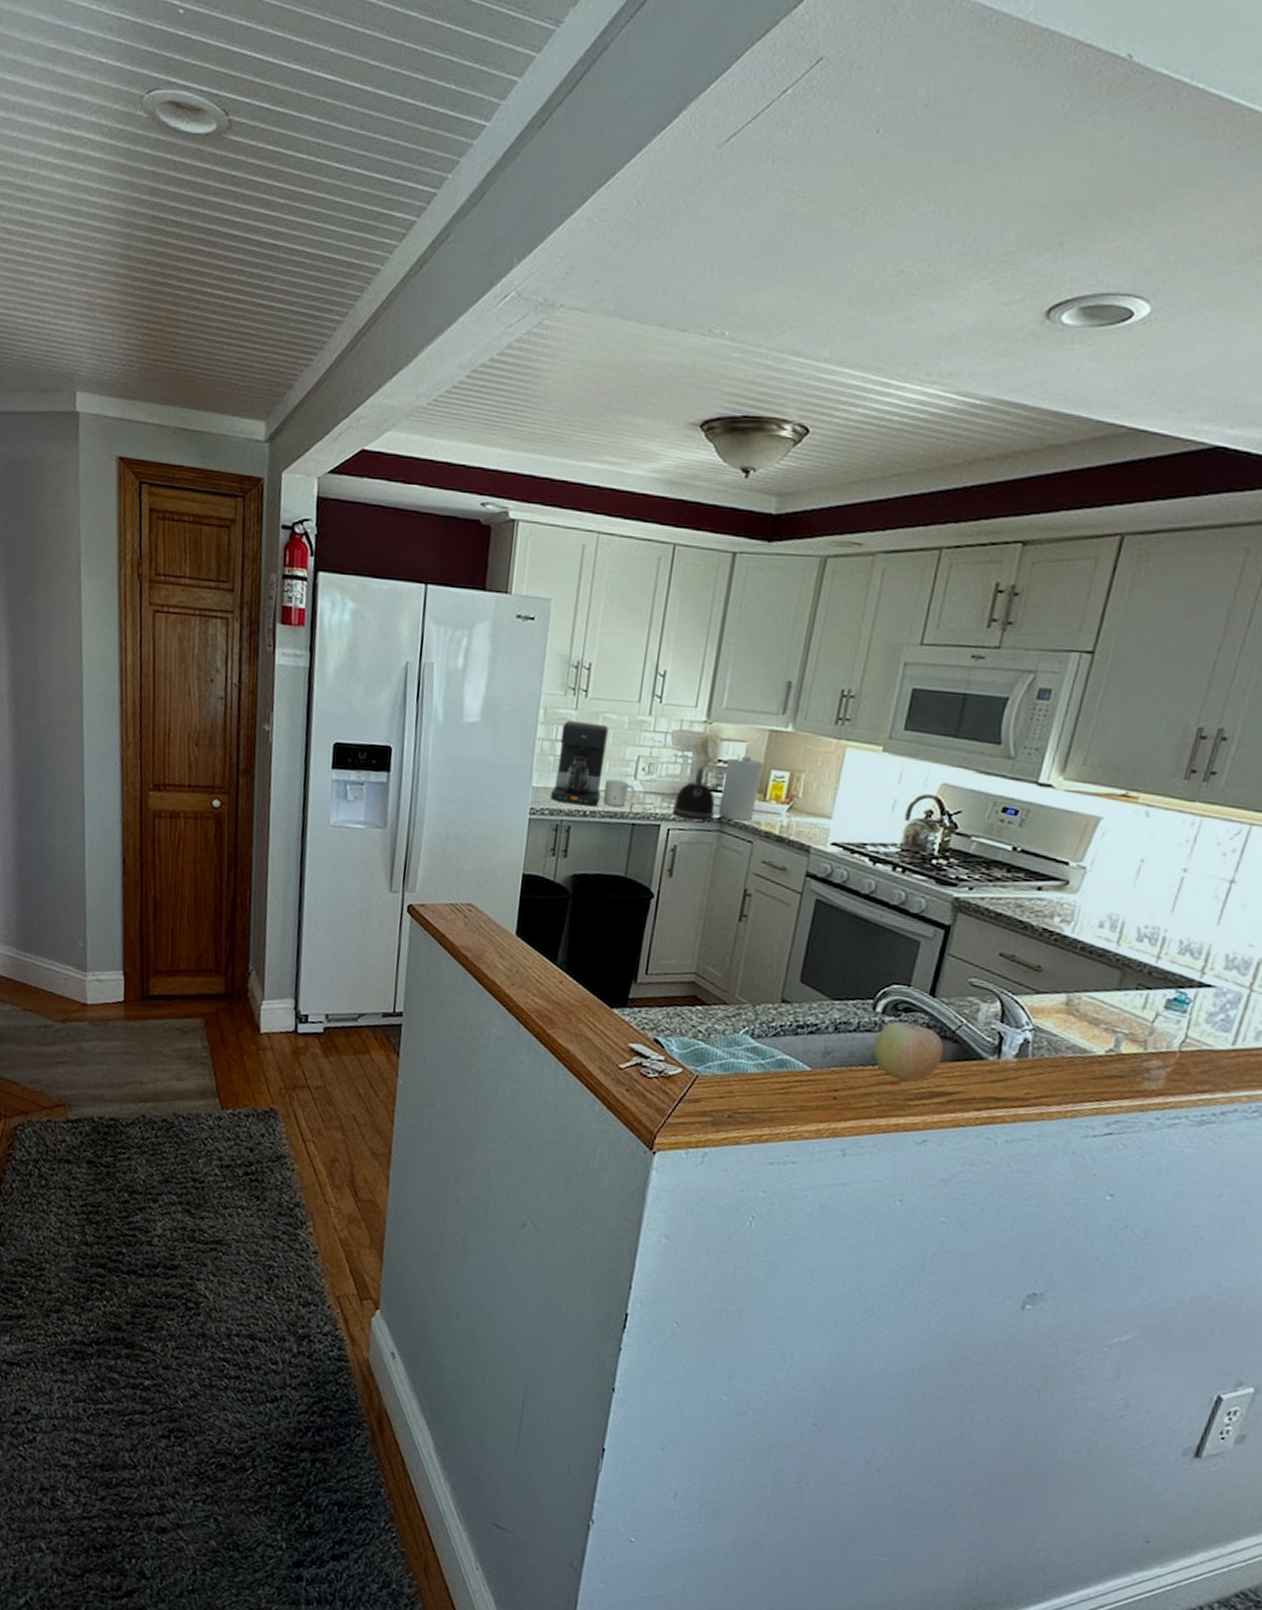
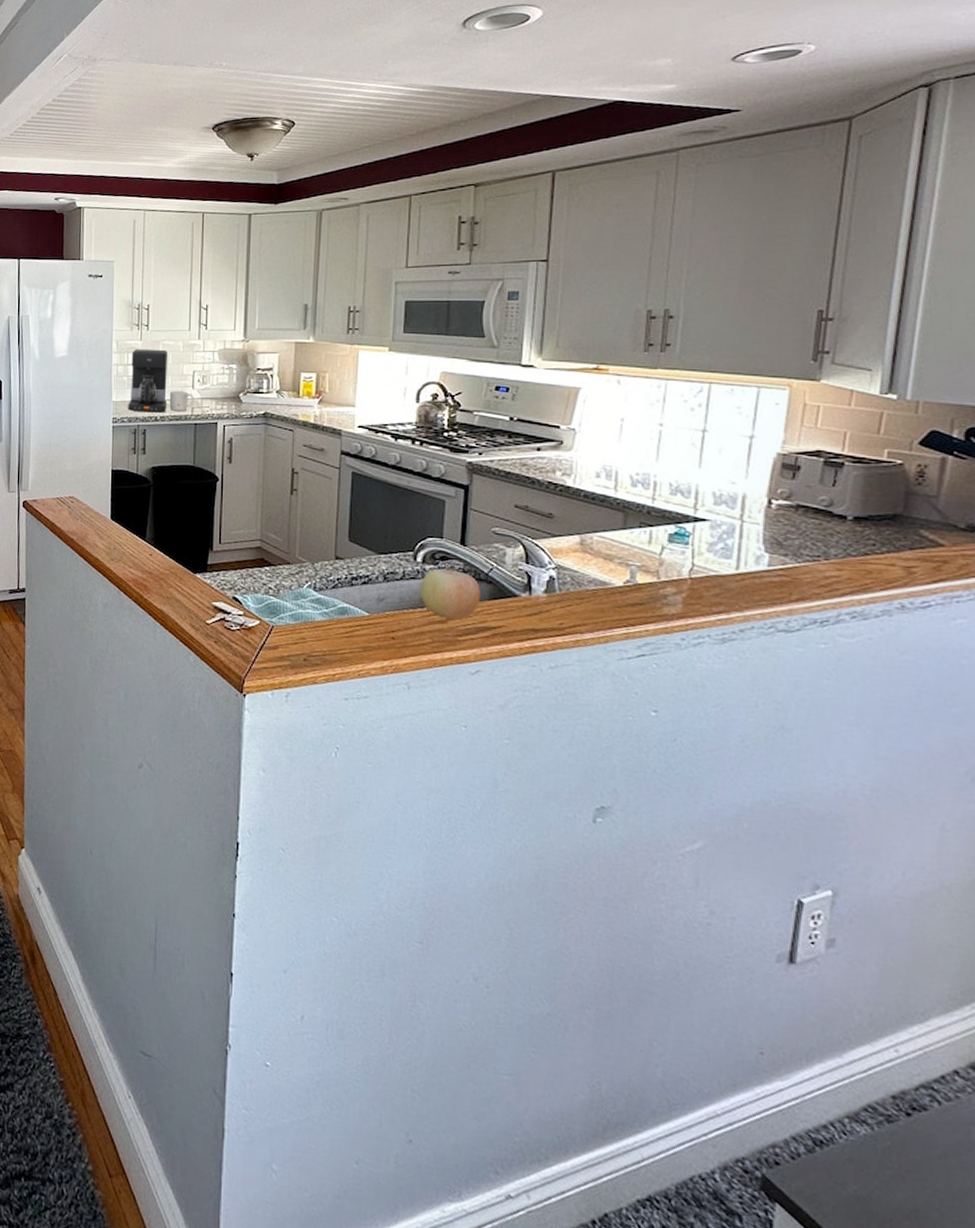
kettle: present [672,766,715,820] -> none [225,374,259,416]
paper towel holder: present [718,756,763,821] -> none [262,364,293,414]

